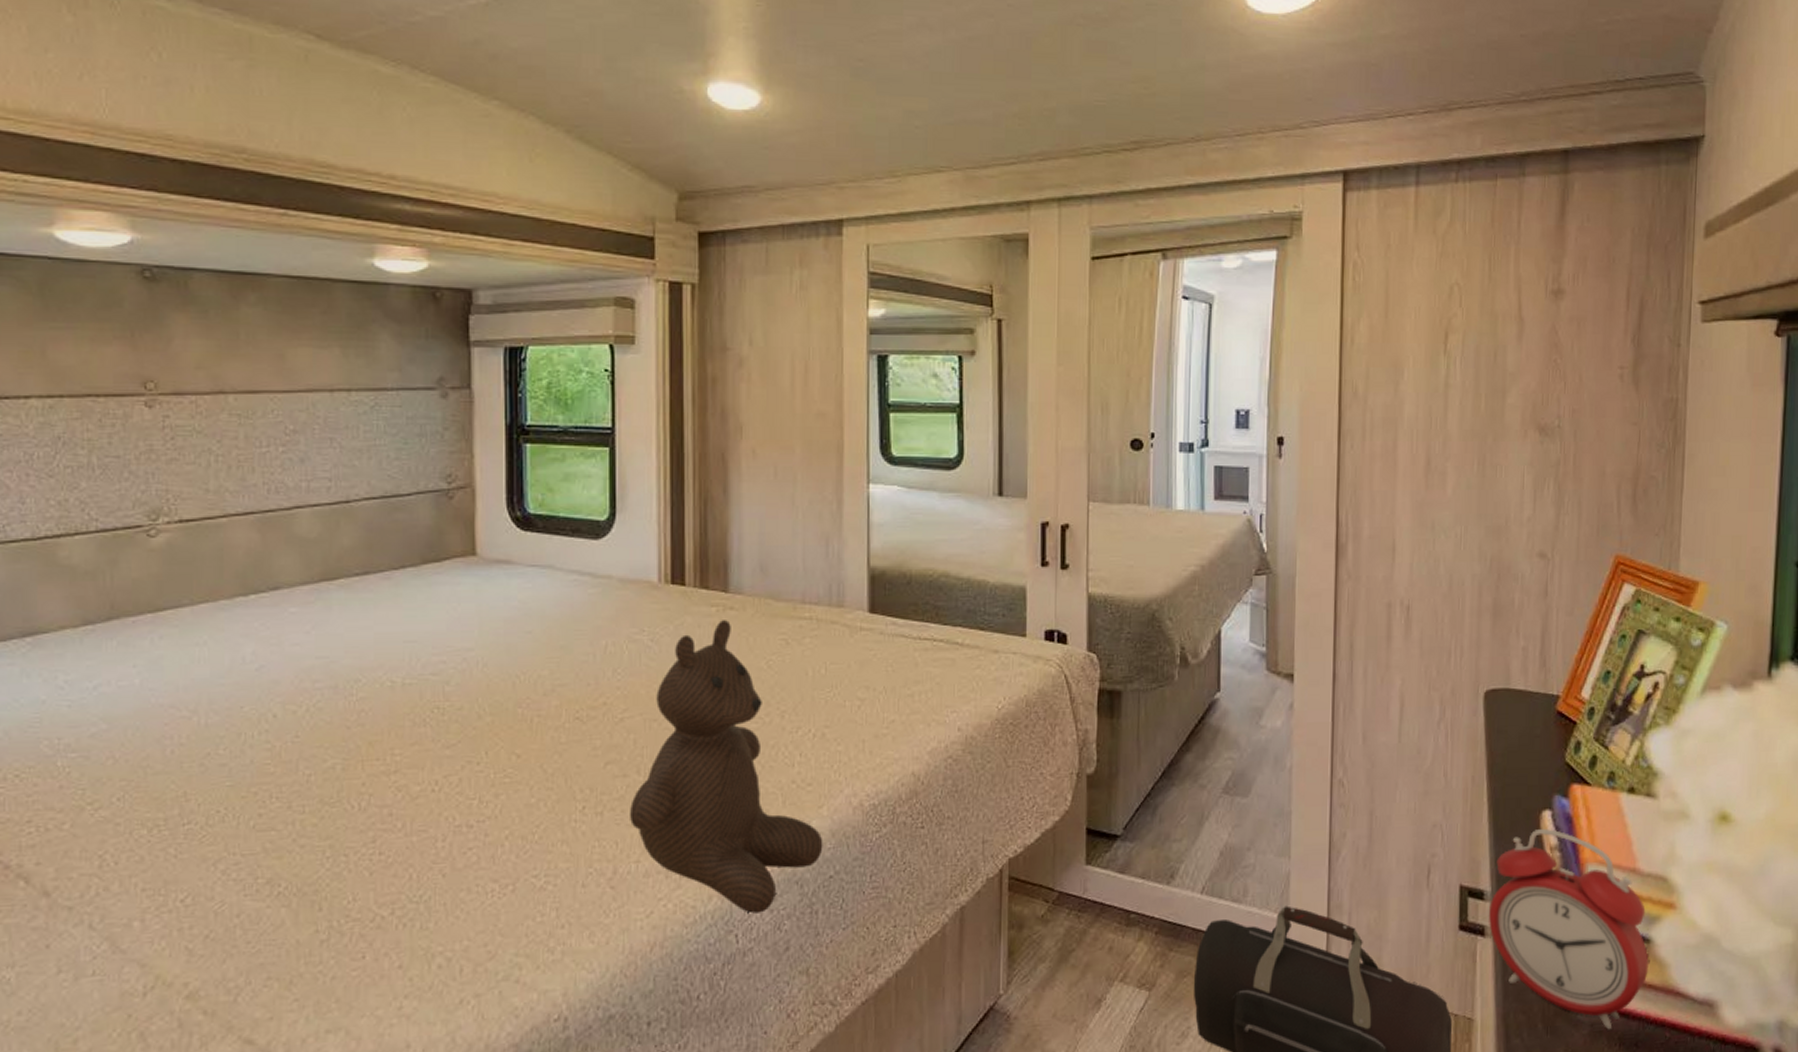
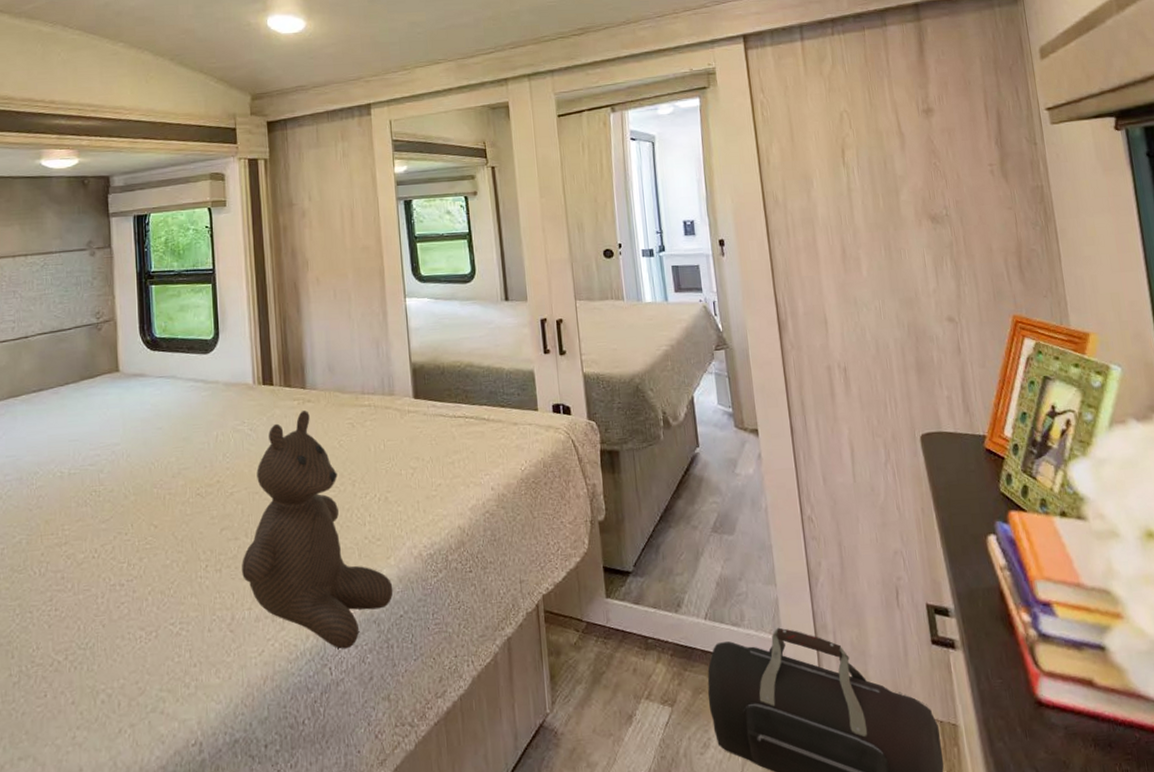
alarm clock: present [1489,828,1649,1030] -> none [955,551,1109,732]

